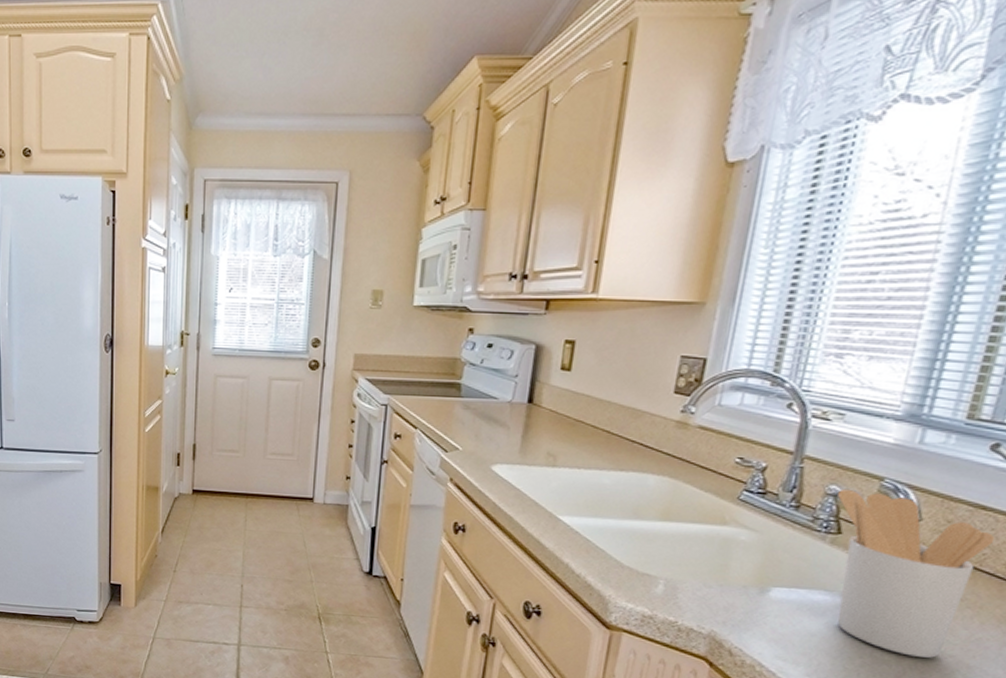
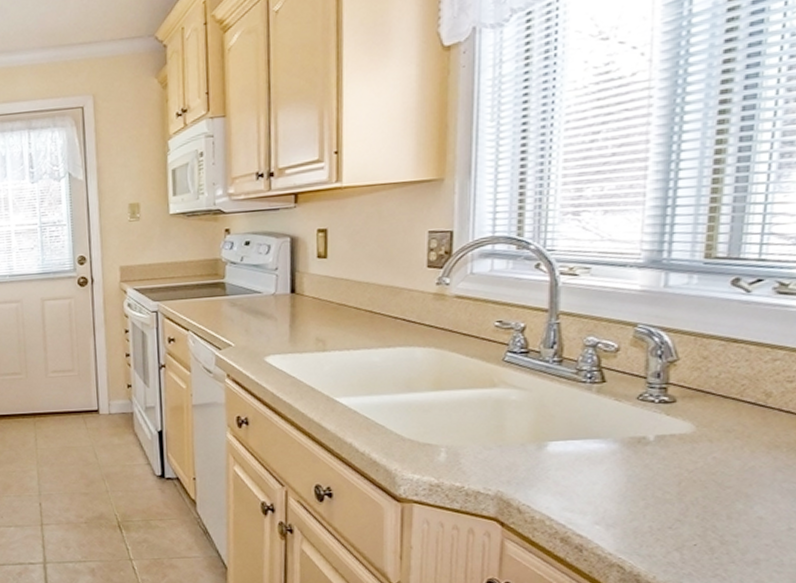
utensil holder: present [838,488,995,658] -> none [596,338,751,492]

